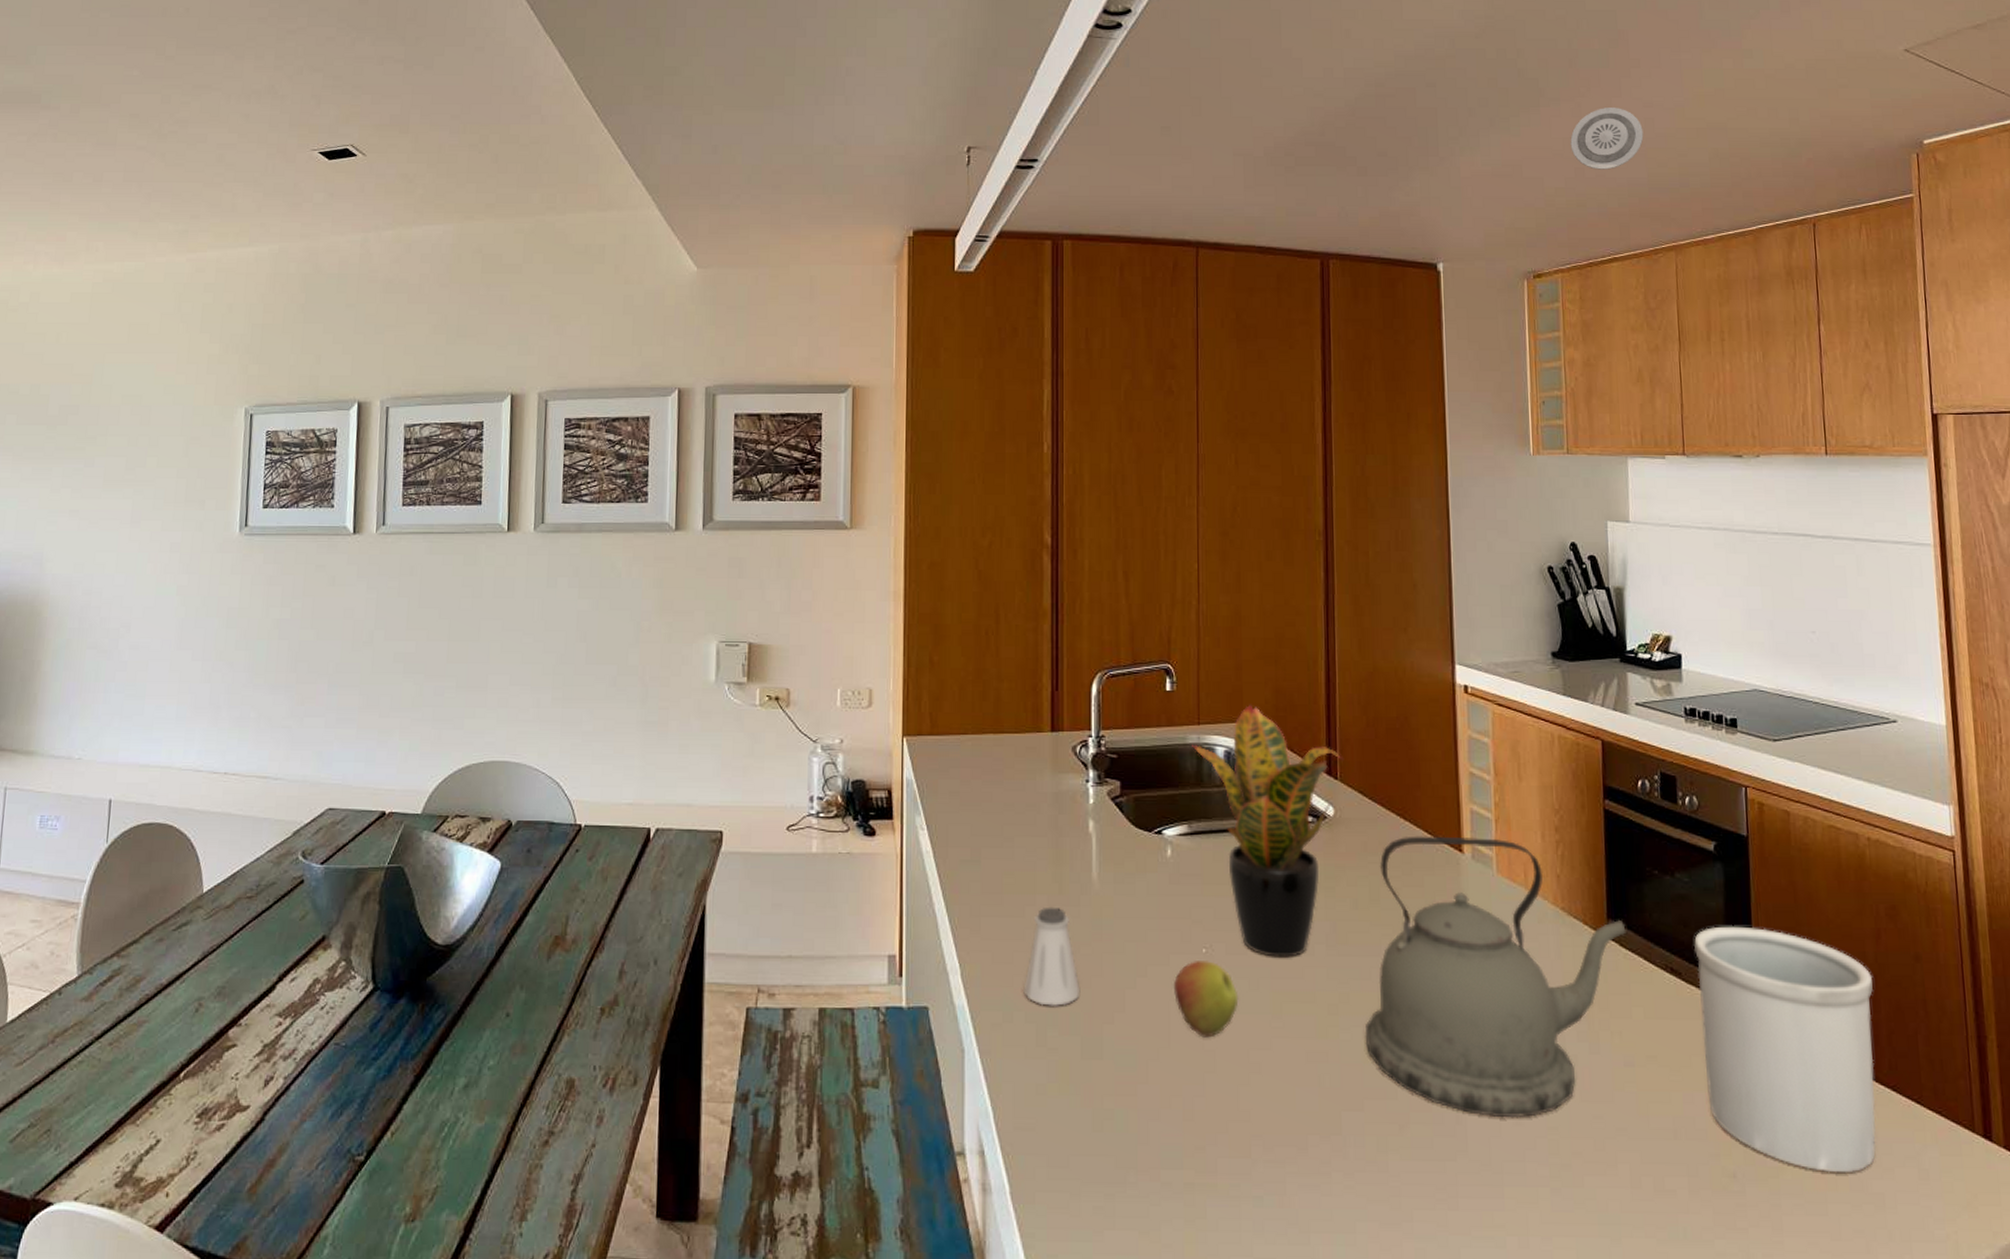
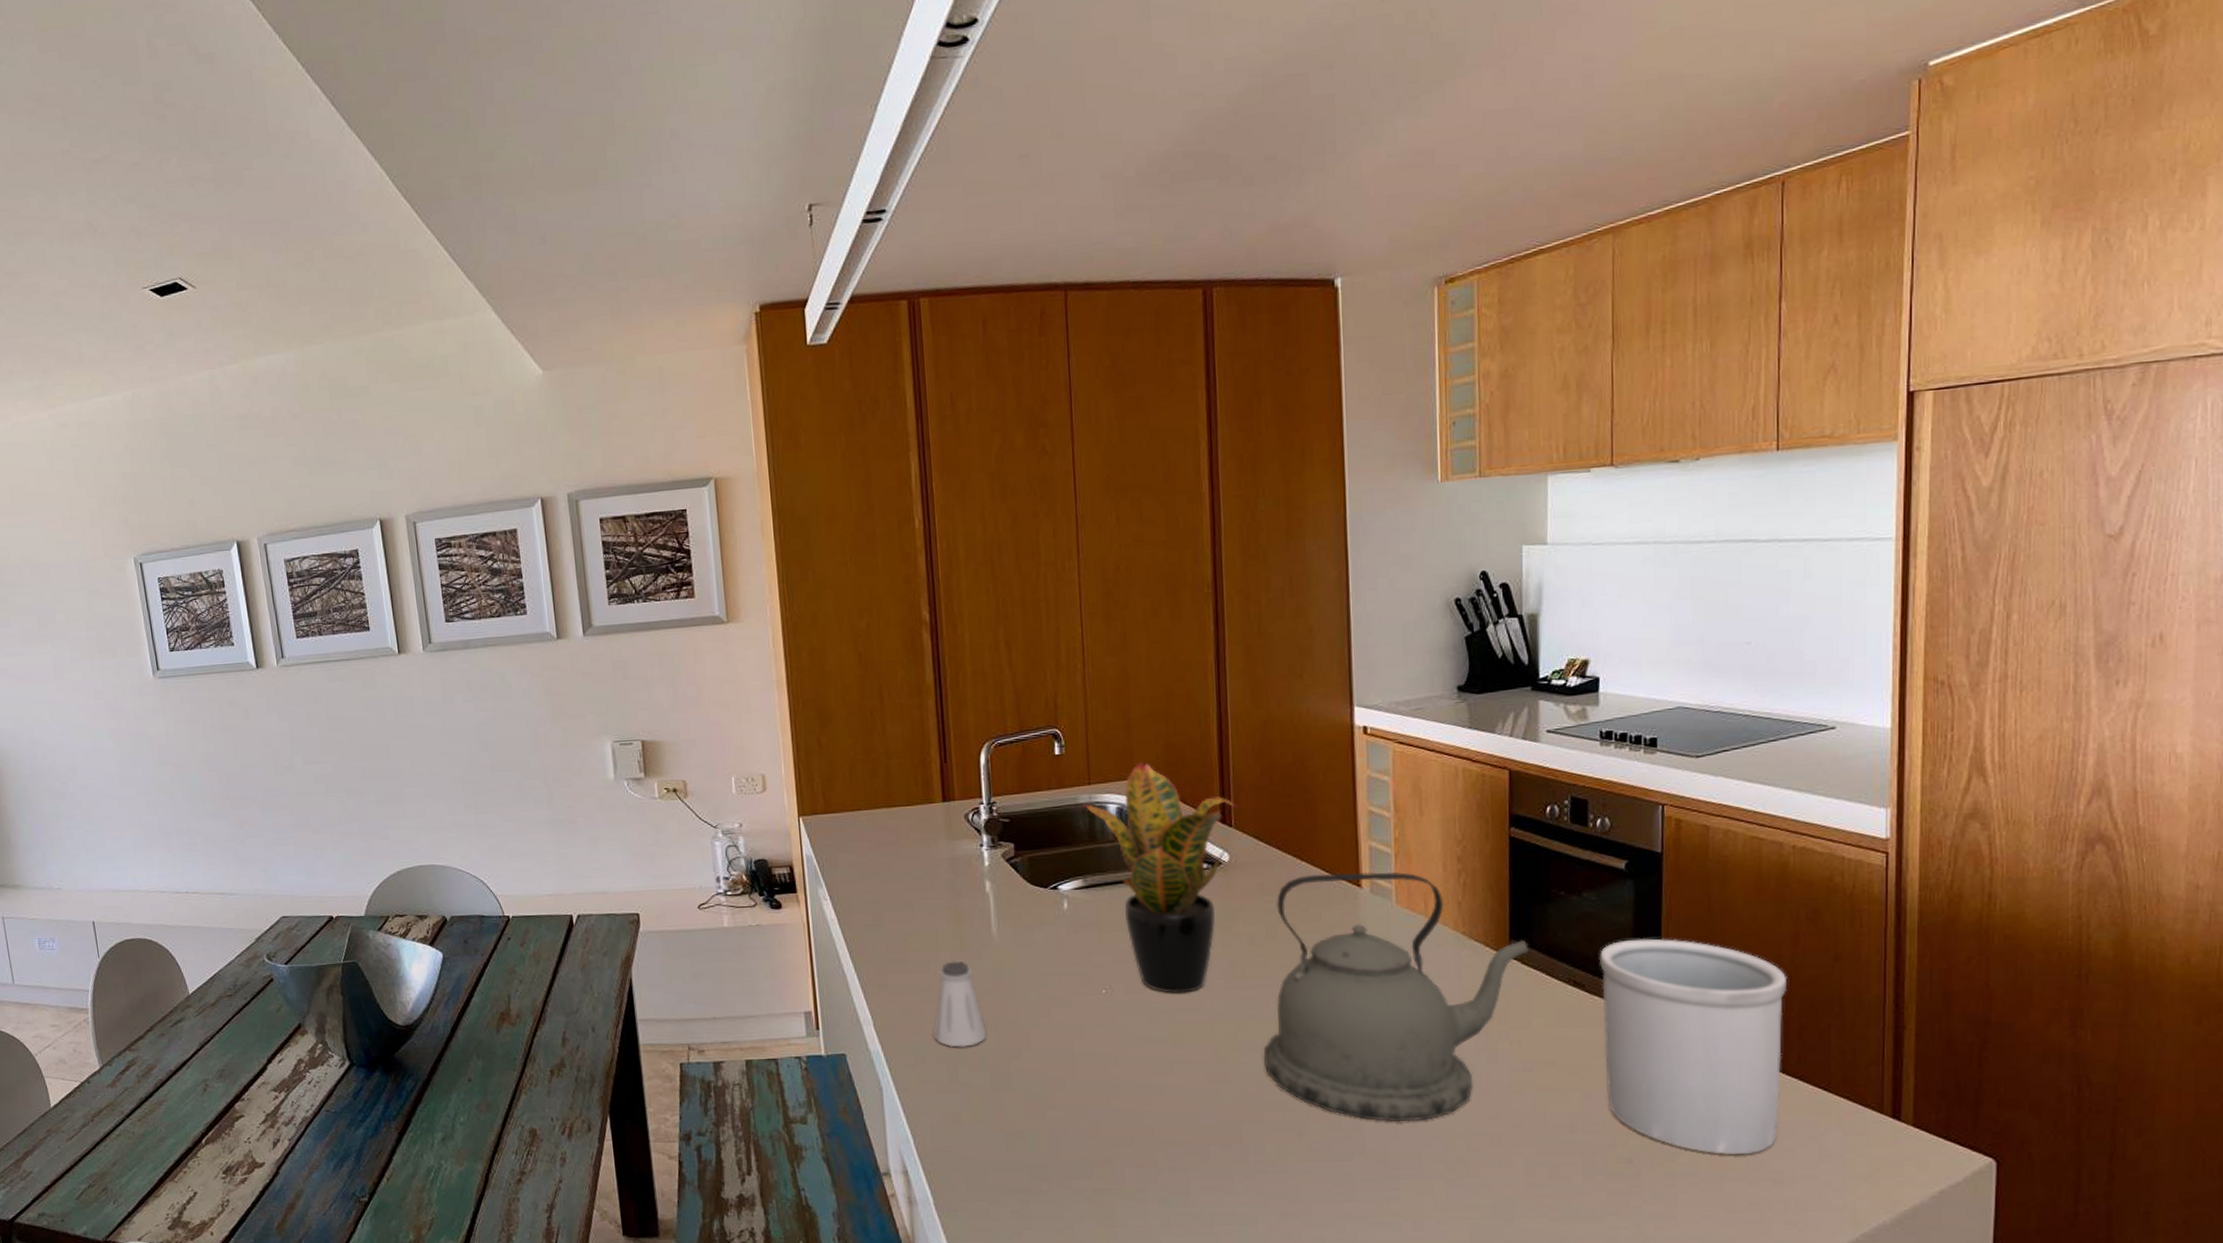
apple: present [1174,961,1239,1038] -> none [1076,1000,1139,1067]
smoke detector: present [1570,108,1644,170] -> none [1492,66,1581,147]

